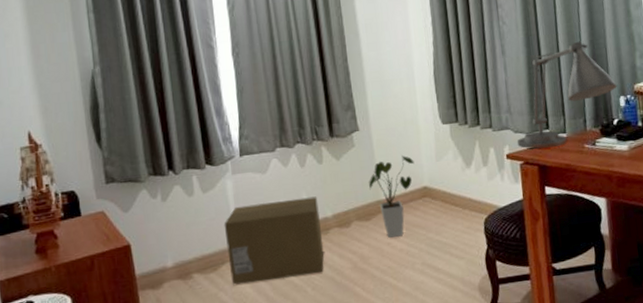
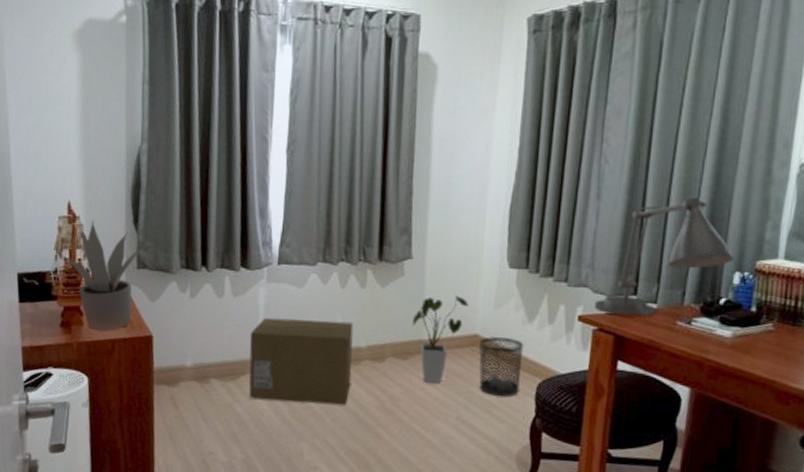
potted plant: none [27,145,110,252] -> present [61,220,144,333]
waste bin: none [428,183,471,237] -> present [479,336,524,397]

